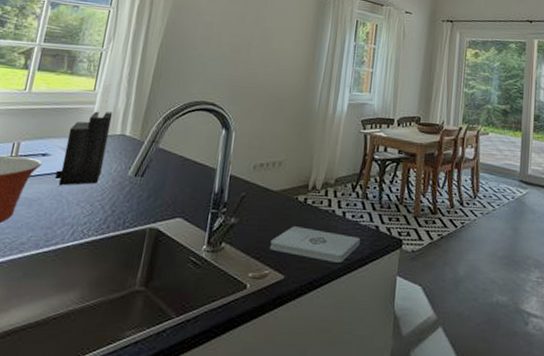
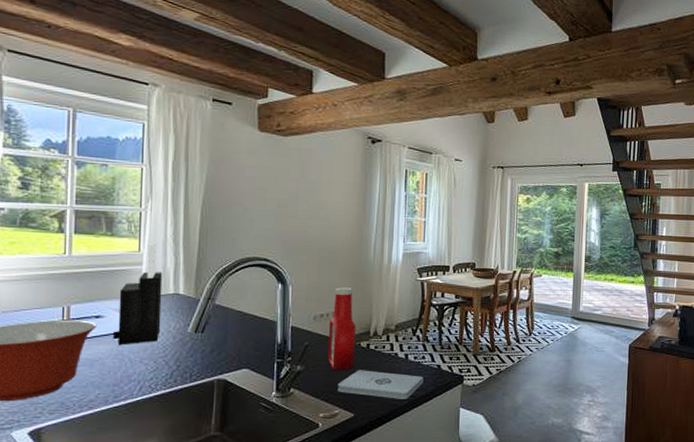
ketchup bottle: none [263,136,295,227] -> present [327,287,356,371]

